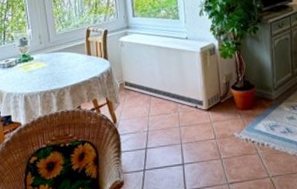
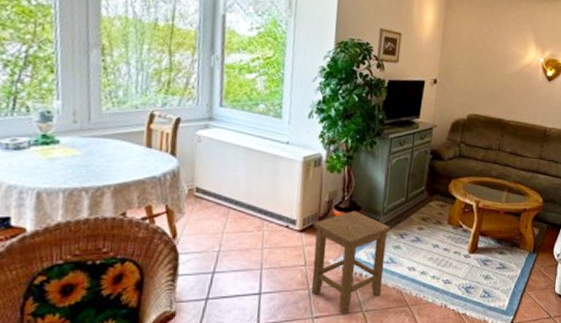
stool: none [216,89,284,181] -> present [311,211,392,315]

